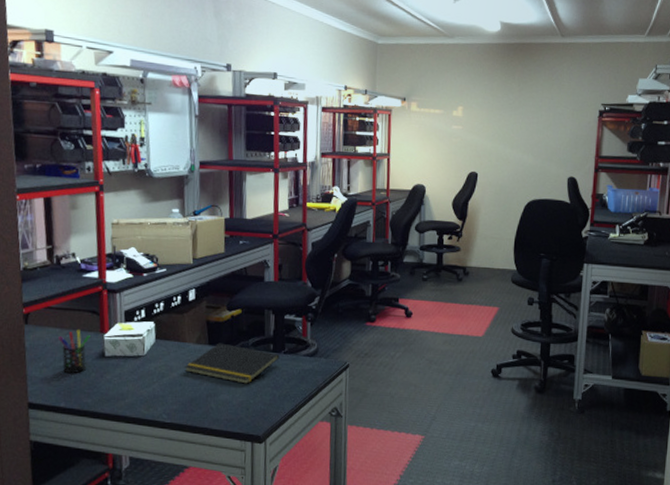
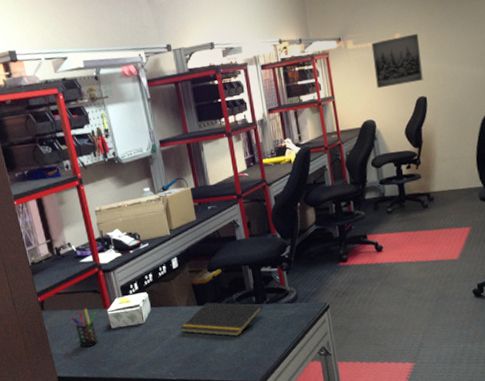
wall art: none [433,109,480,157] -> present [371,33,423,89]

